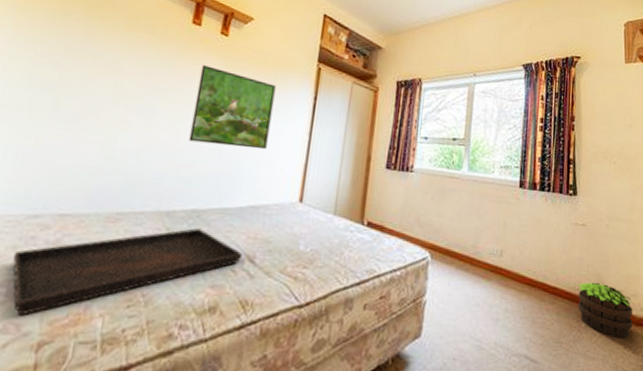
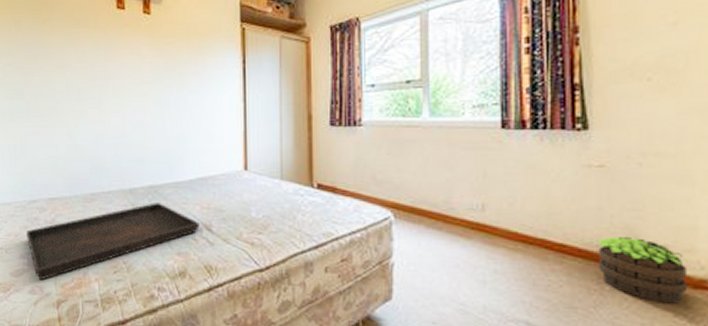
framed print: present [188,65,276,150] -> none [133,47,205,123]

